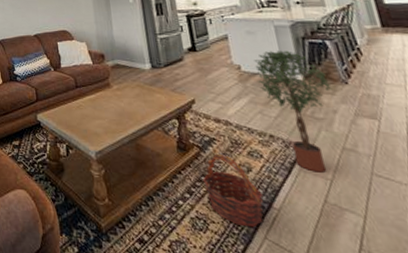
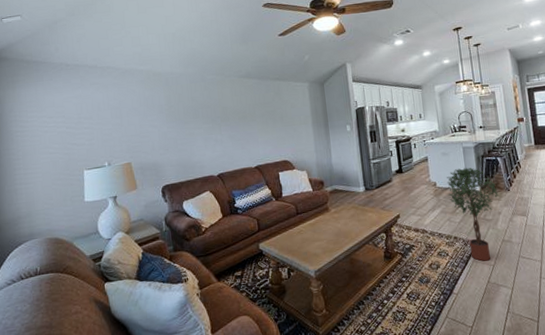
basket: present [203,153,264,228] -> none [403,257,447,311]

